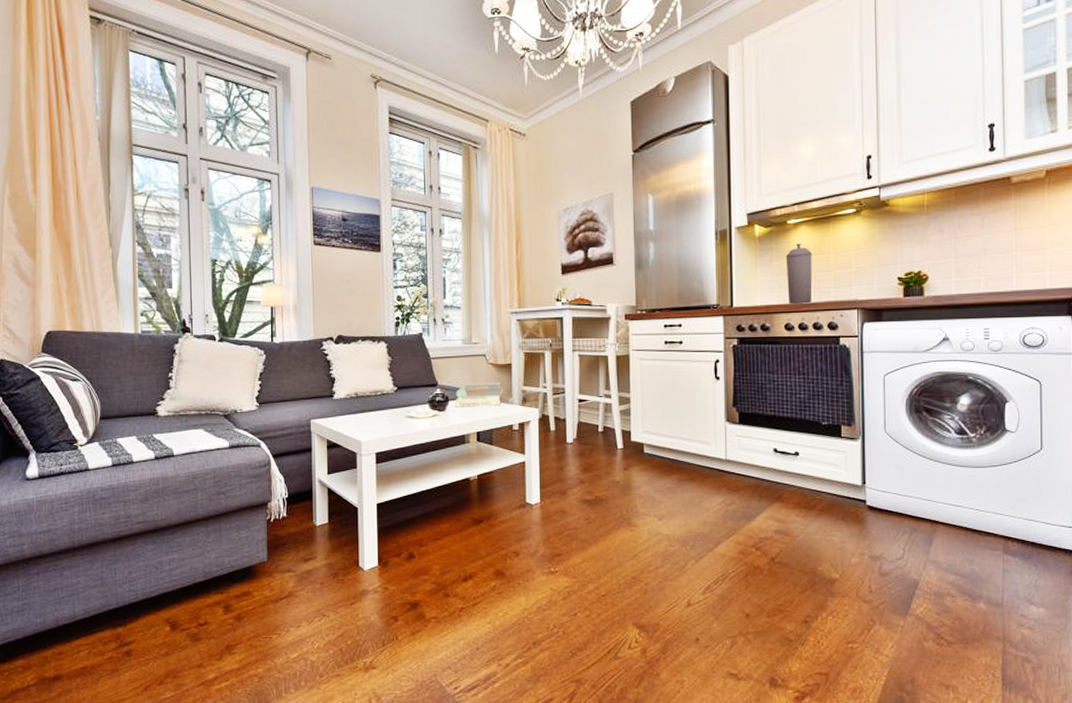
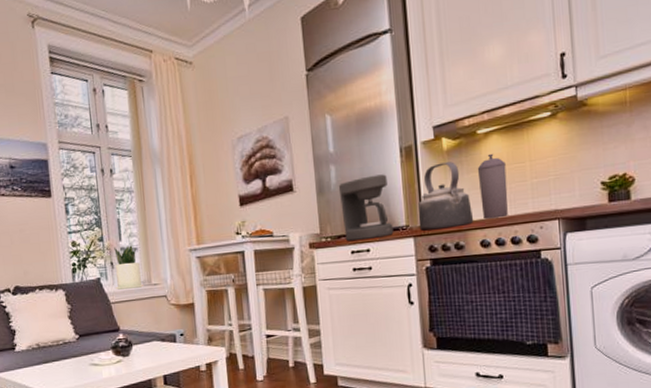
planter: none [436,303,464,346] -> present [114,244,144,290]
books: present [455,382,503,408] -> none [138,323,188,352]
coffee maker: none [656,254,705,316] -> present [338,174,394,242]
kettle: none [729,248,780,312] -> present [418,161,474,232]

